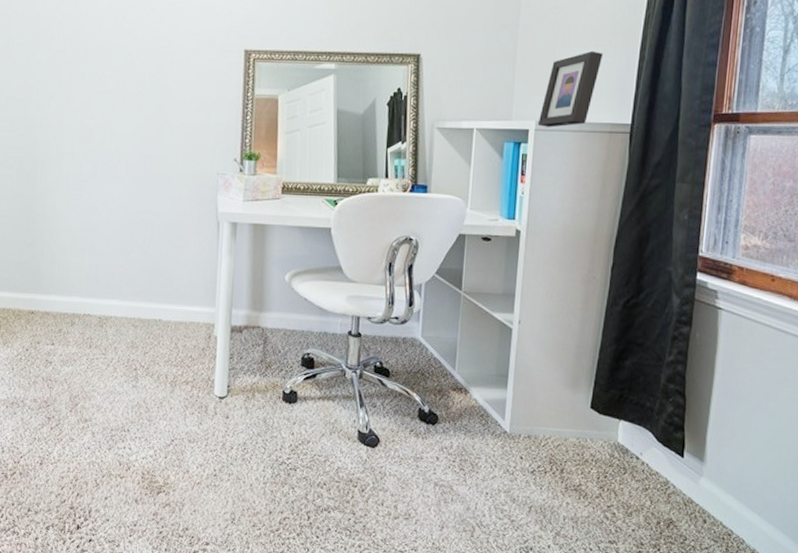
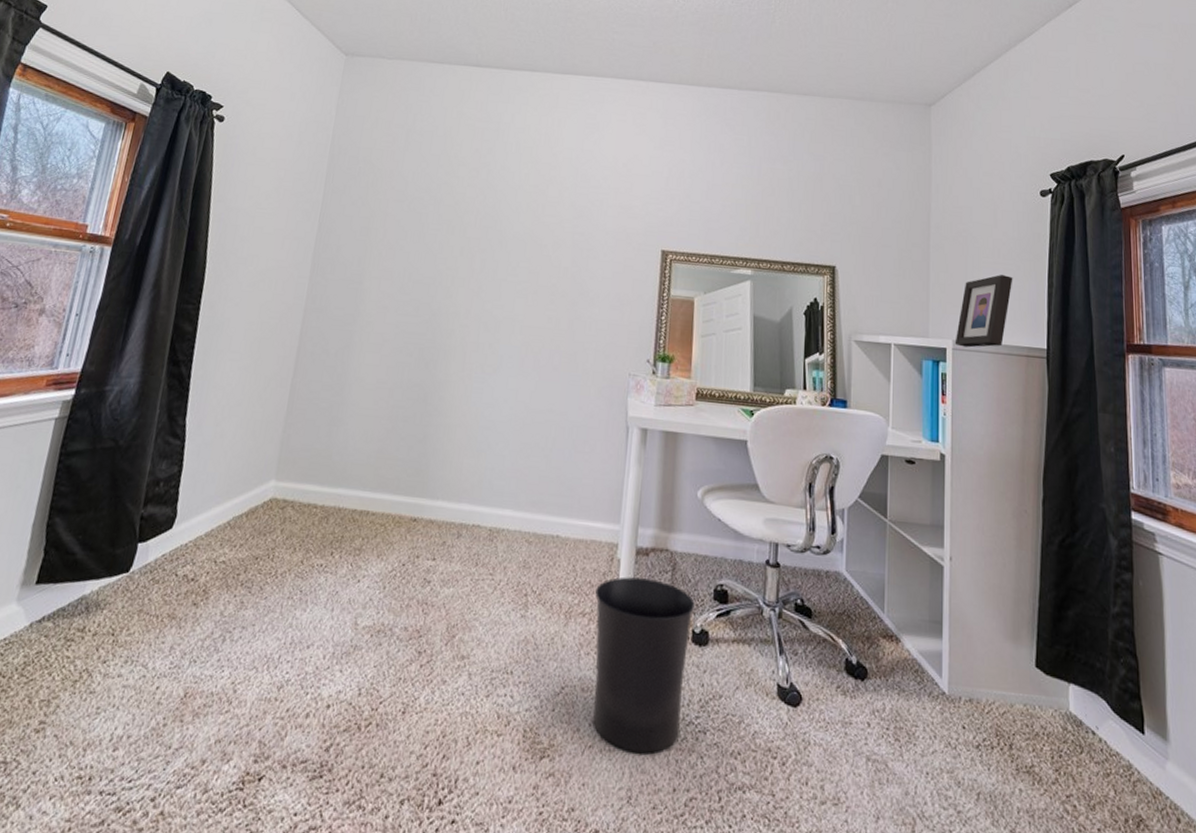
waste bin: none [196,351,284,487] -> present [593,577,695,754]

